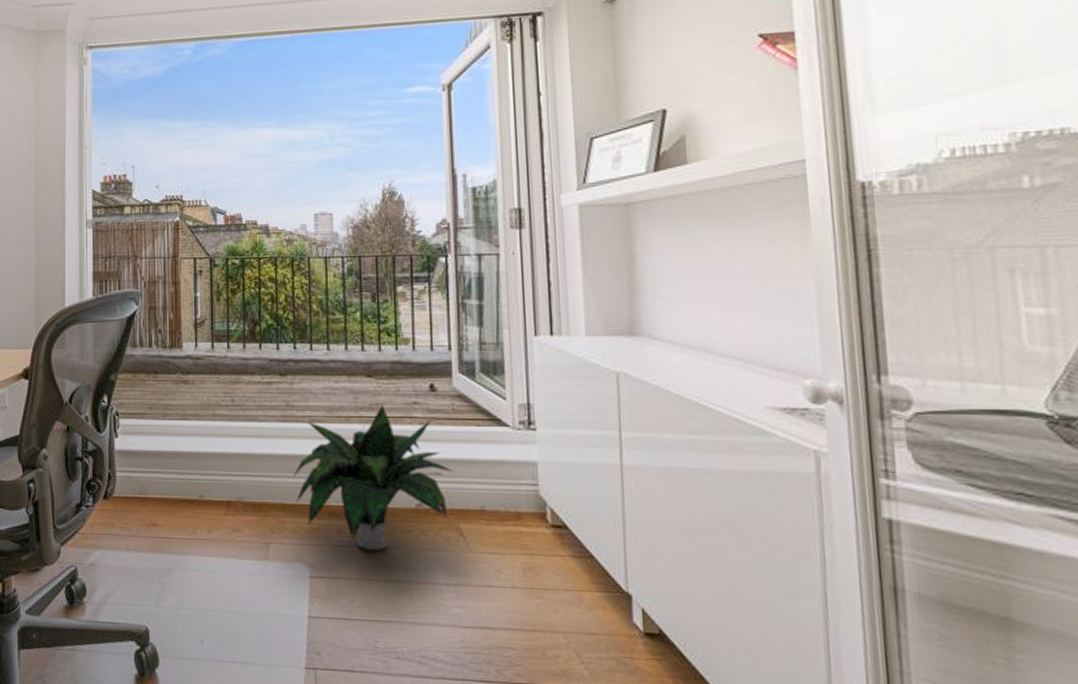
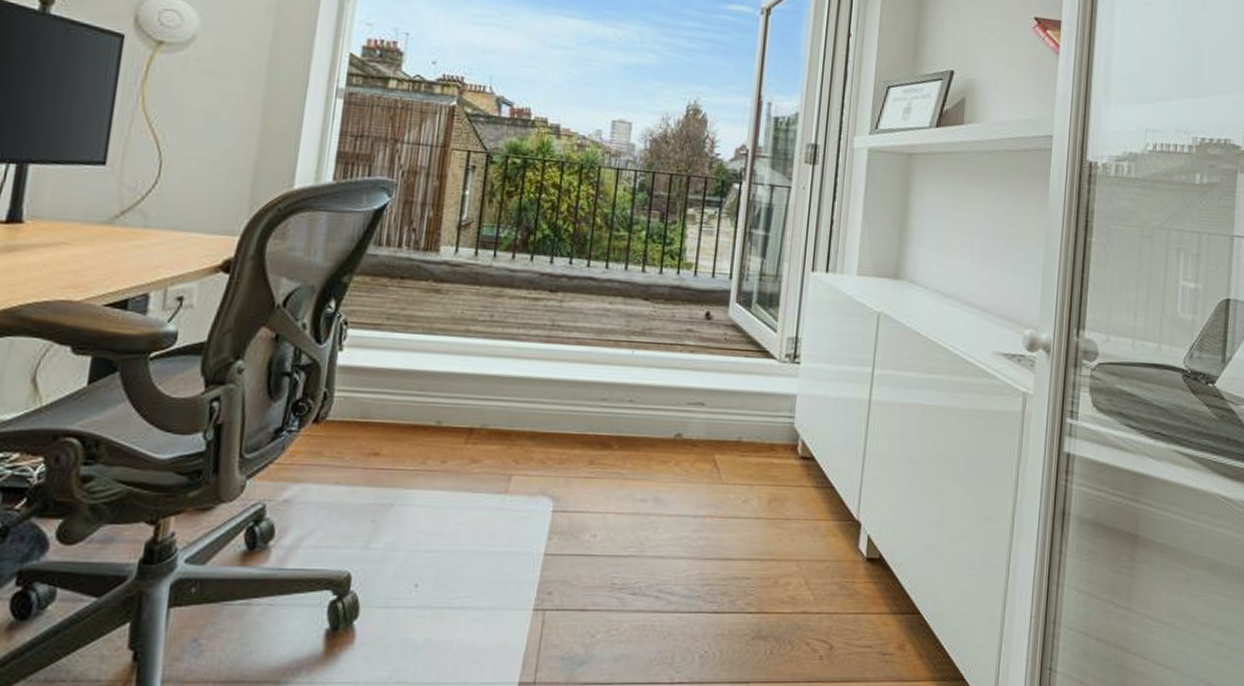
potted plant: present [293,404,454,551] -> none [549,330,718,483]

